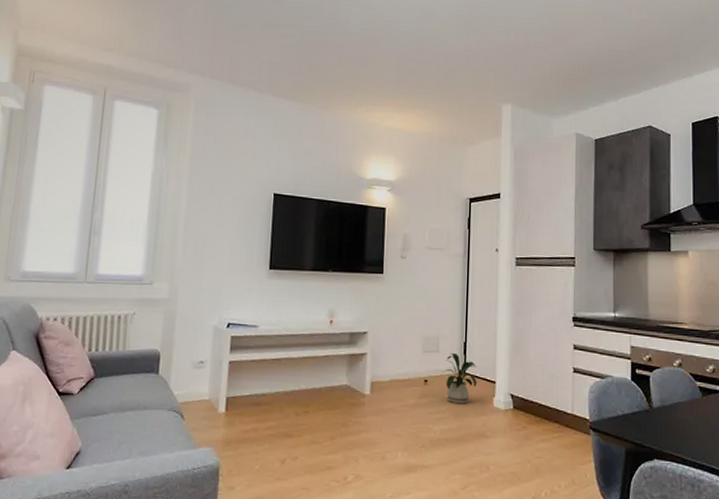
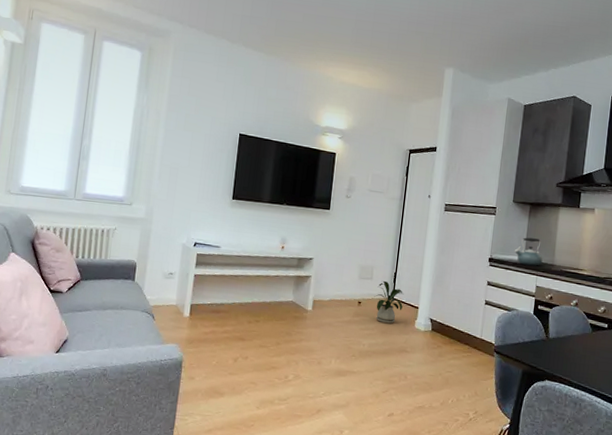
kettle: none [601,290,635,323] -> present [514,237,543,266]

